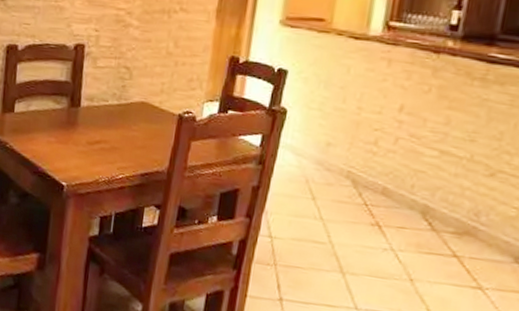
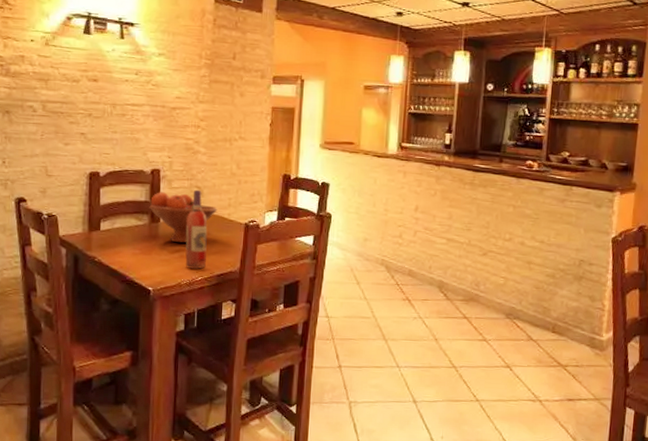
fruit bowl: none [69,71,148,133] -> present [149,192,218,243]
wine bottle: none [105,70,134,165] -> present [185,189,207,269]

